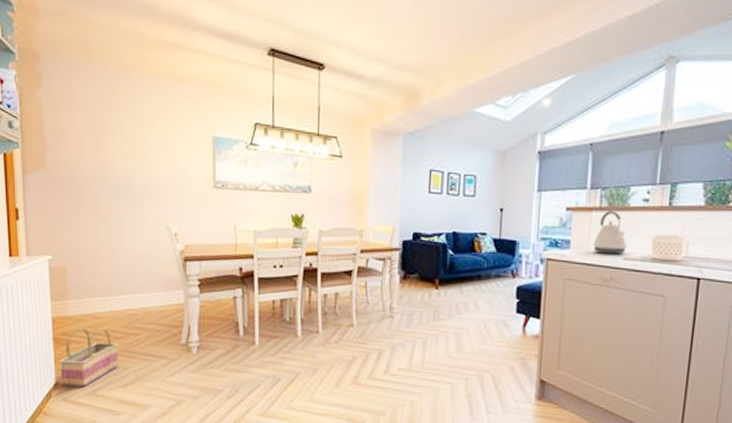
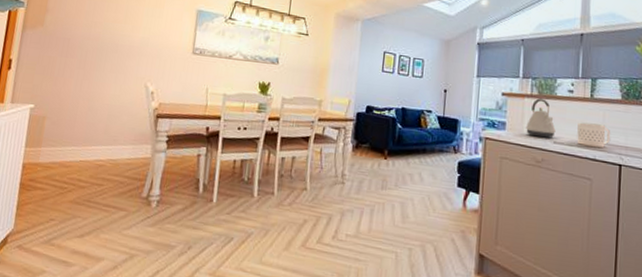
basket: present [58,327,118,388] -> none [19,175,82,236]

